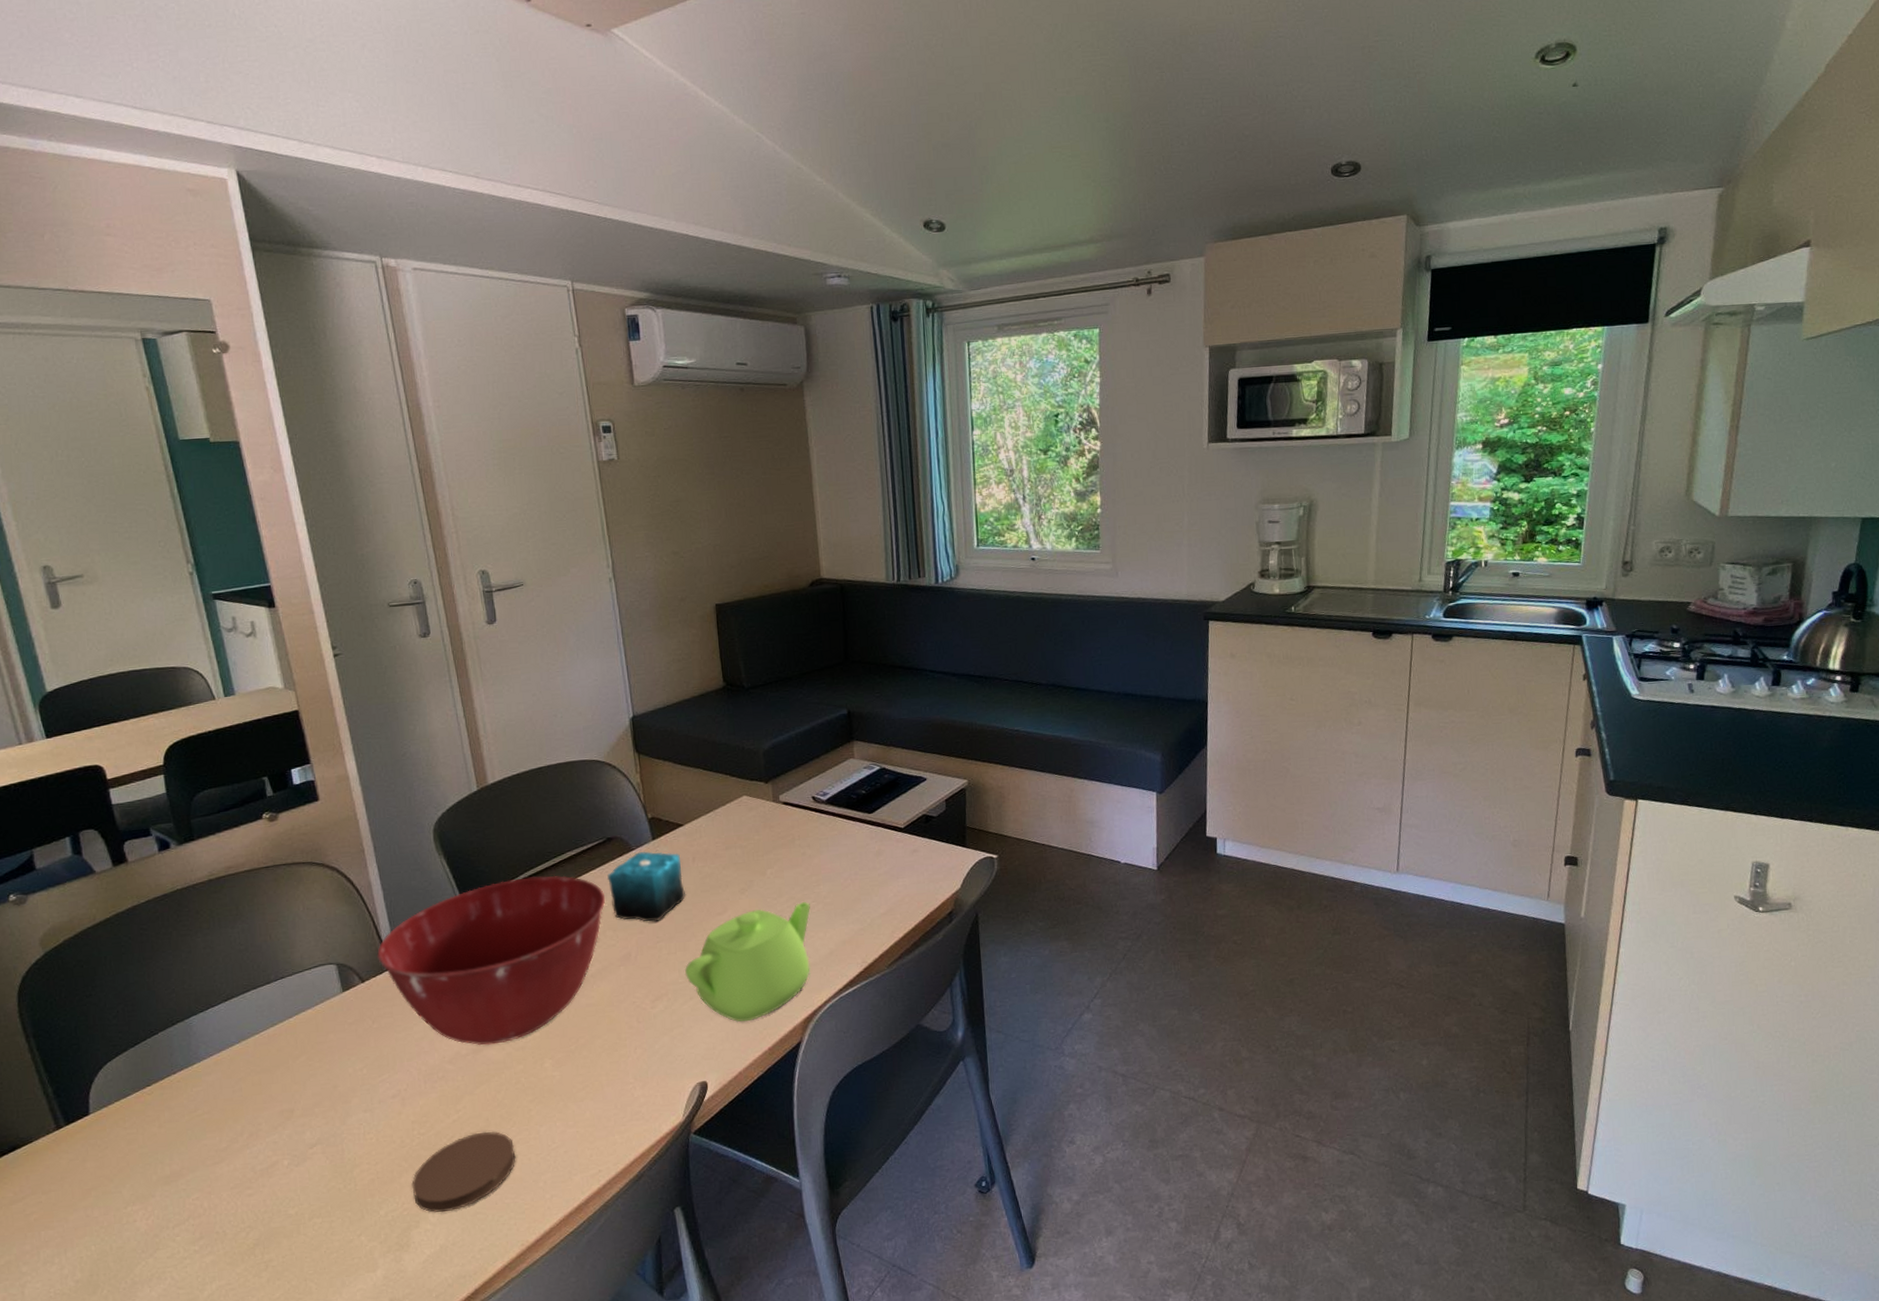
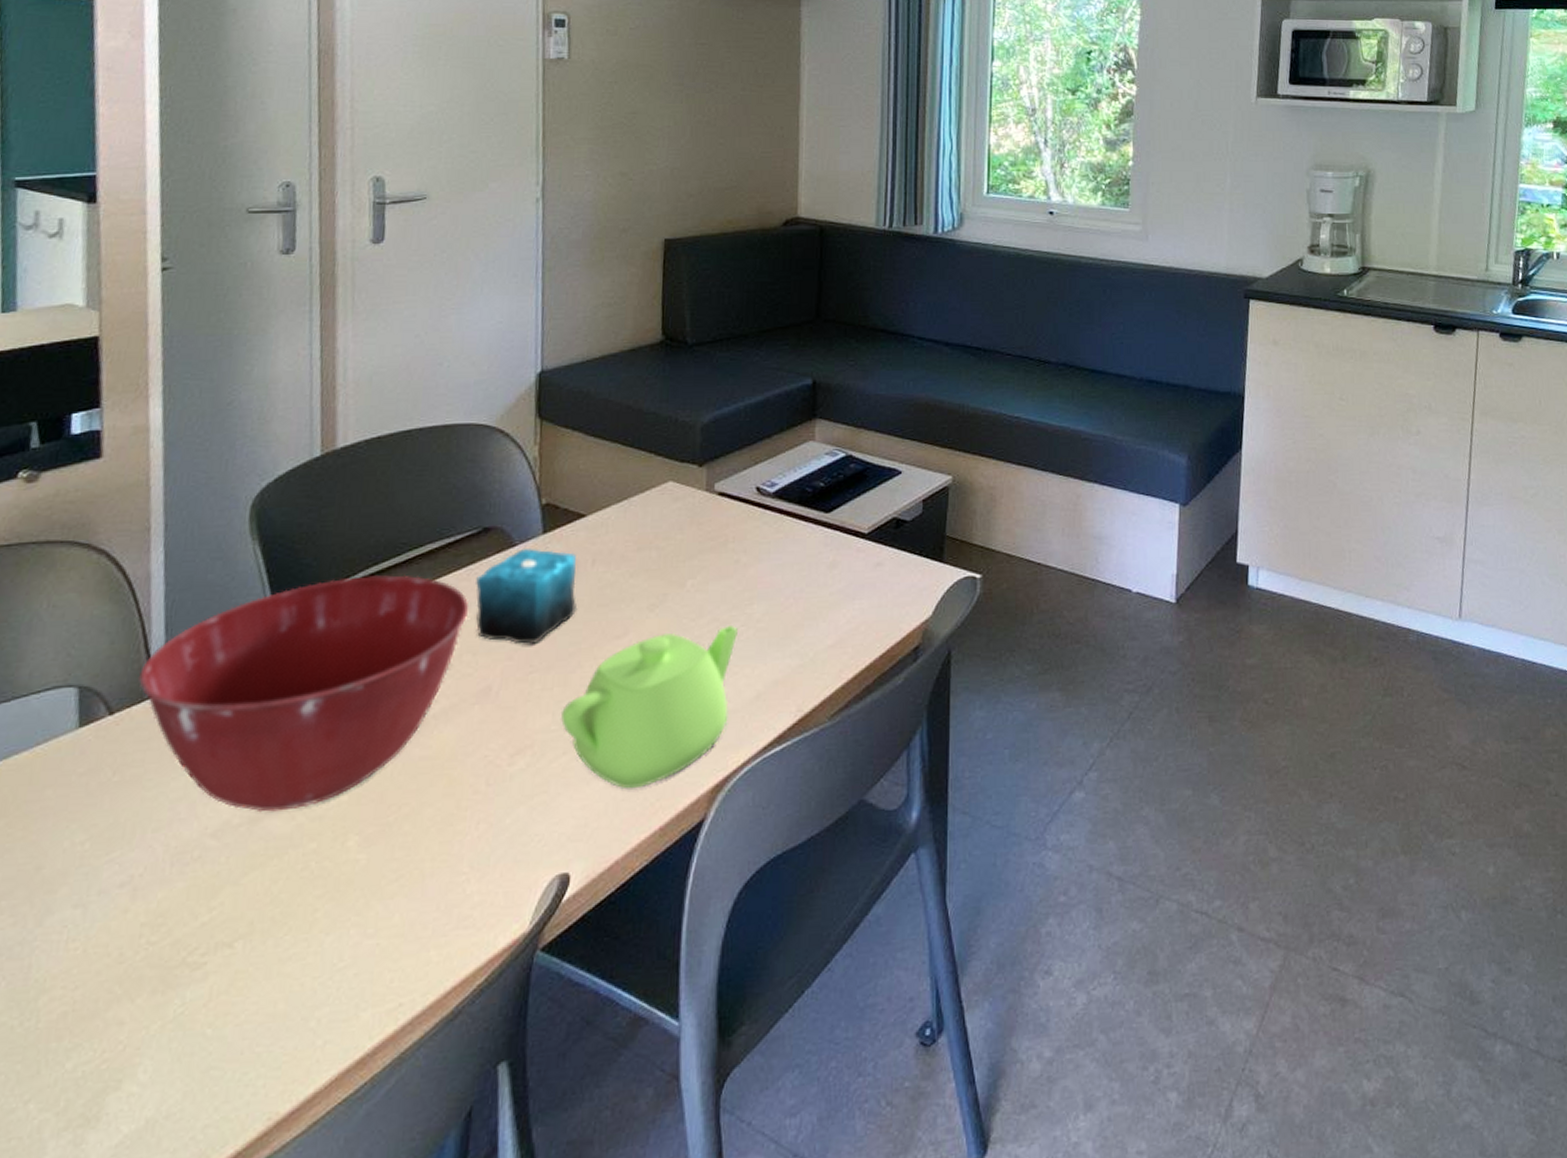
coaster: present [411,1131,516,1213] -> none [121,941,283,1067]

